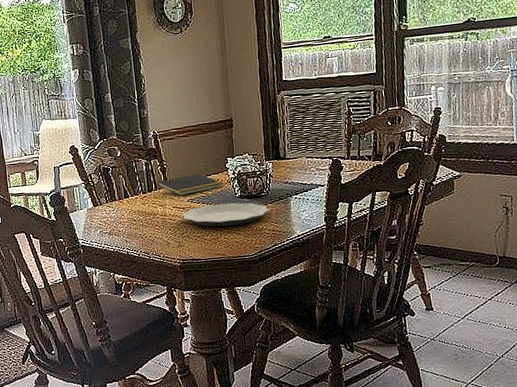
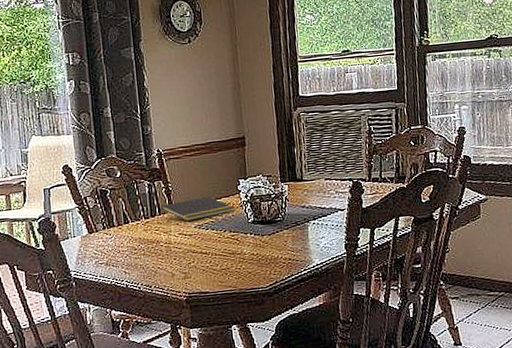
plate: present [182,202,270,227] -> none [189,228,286,256]

